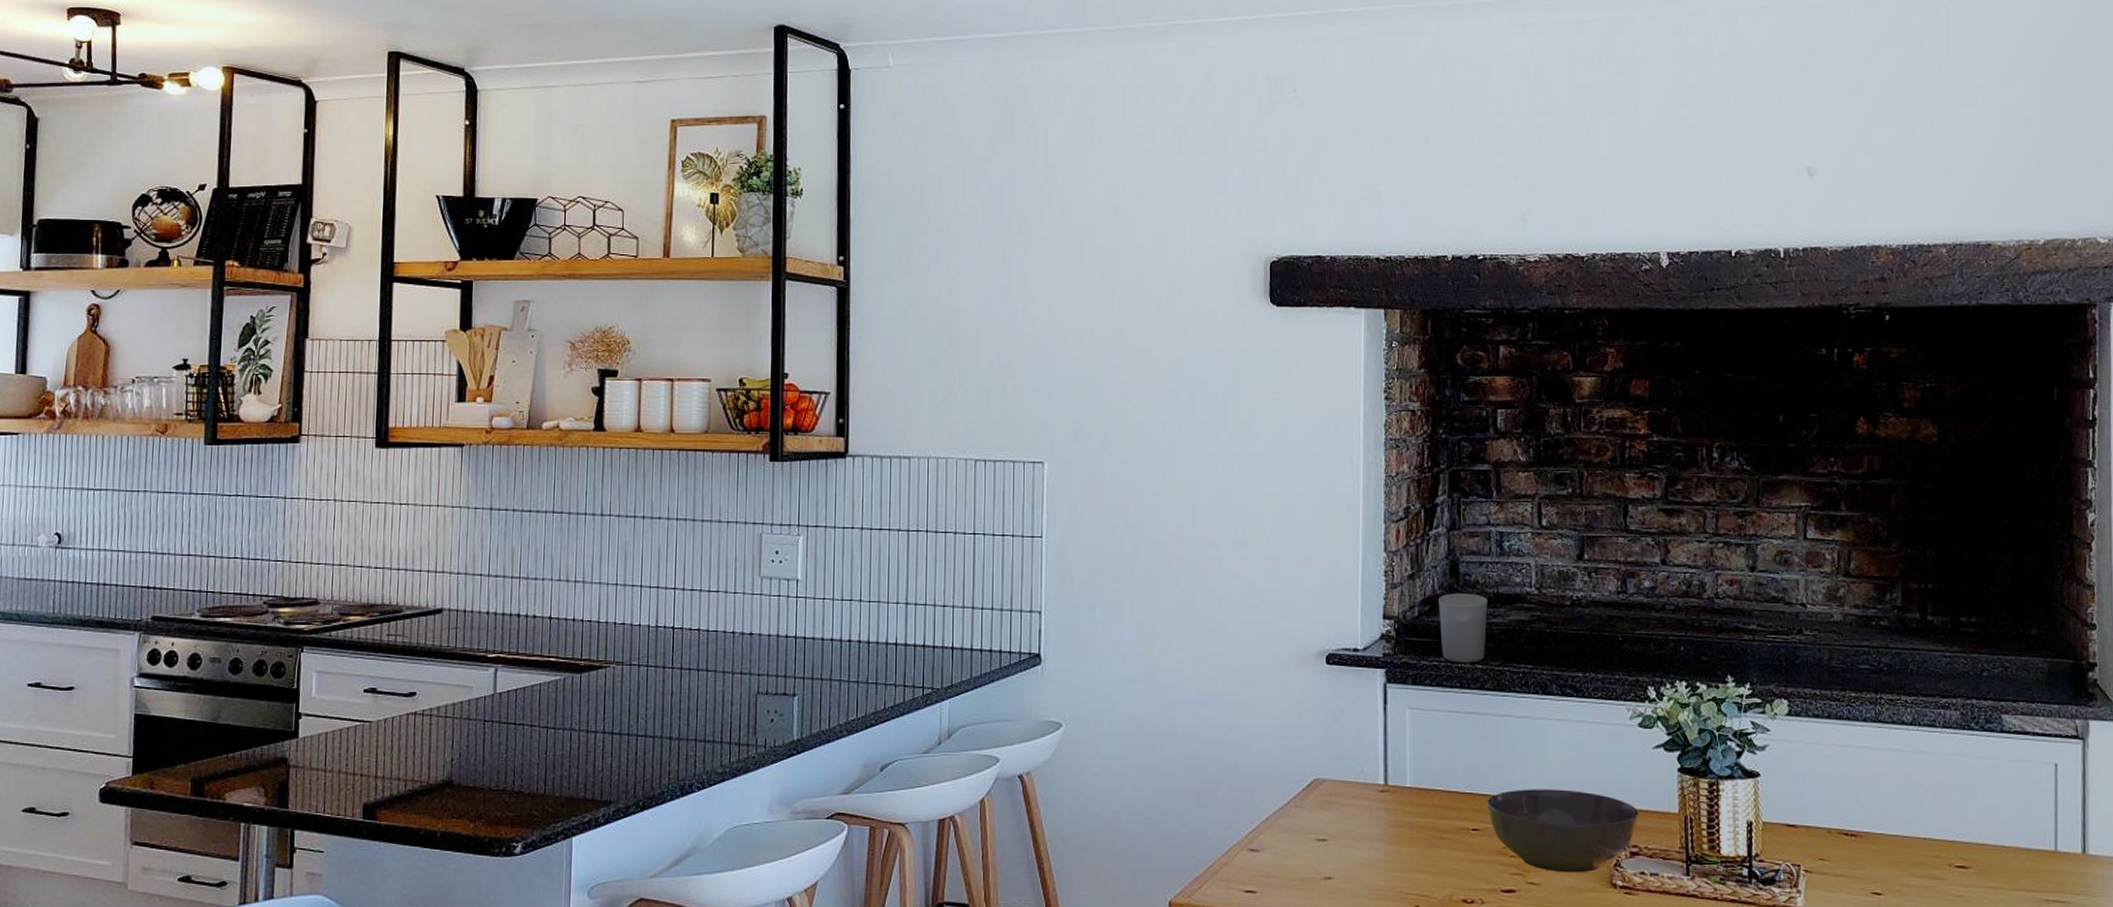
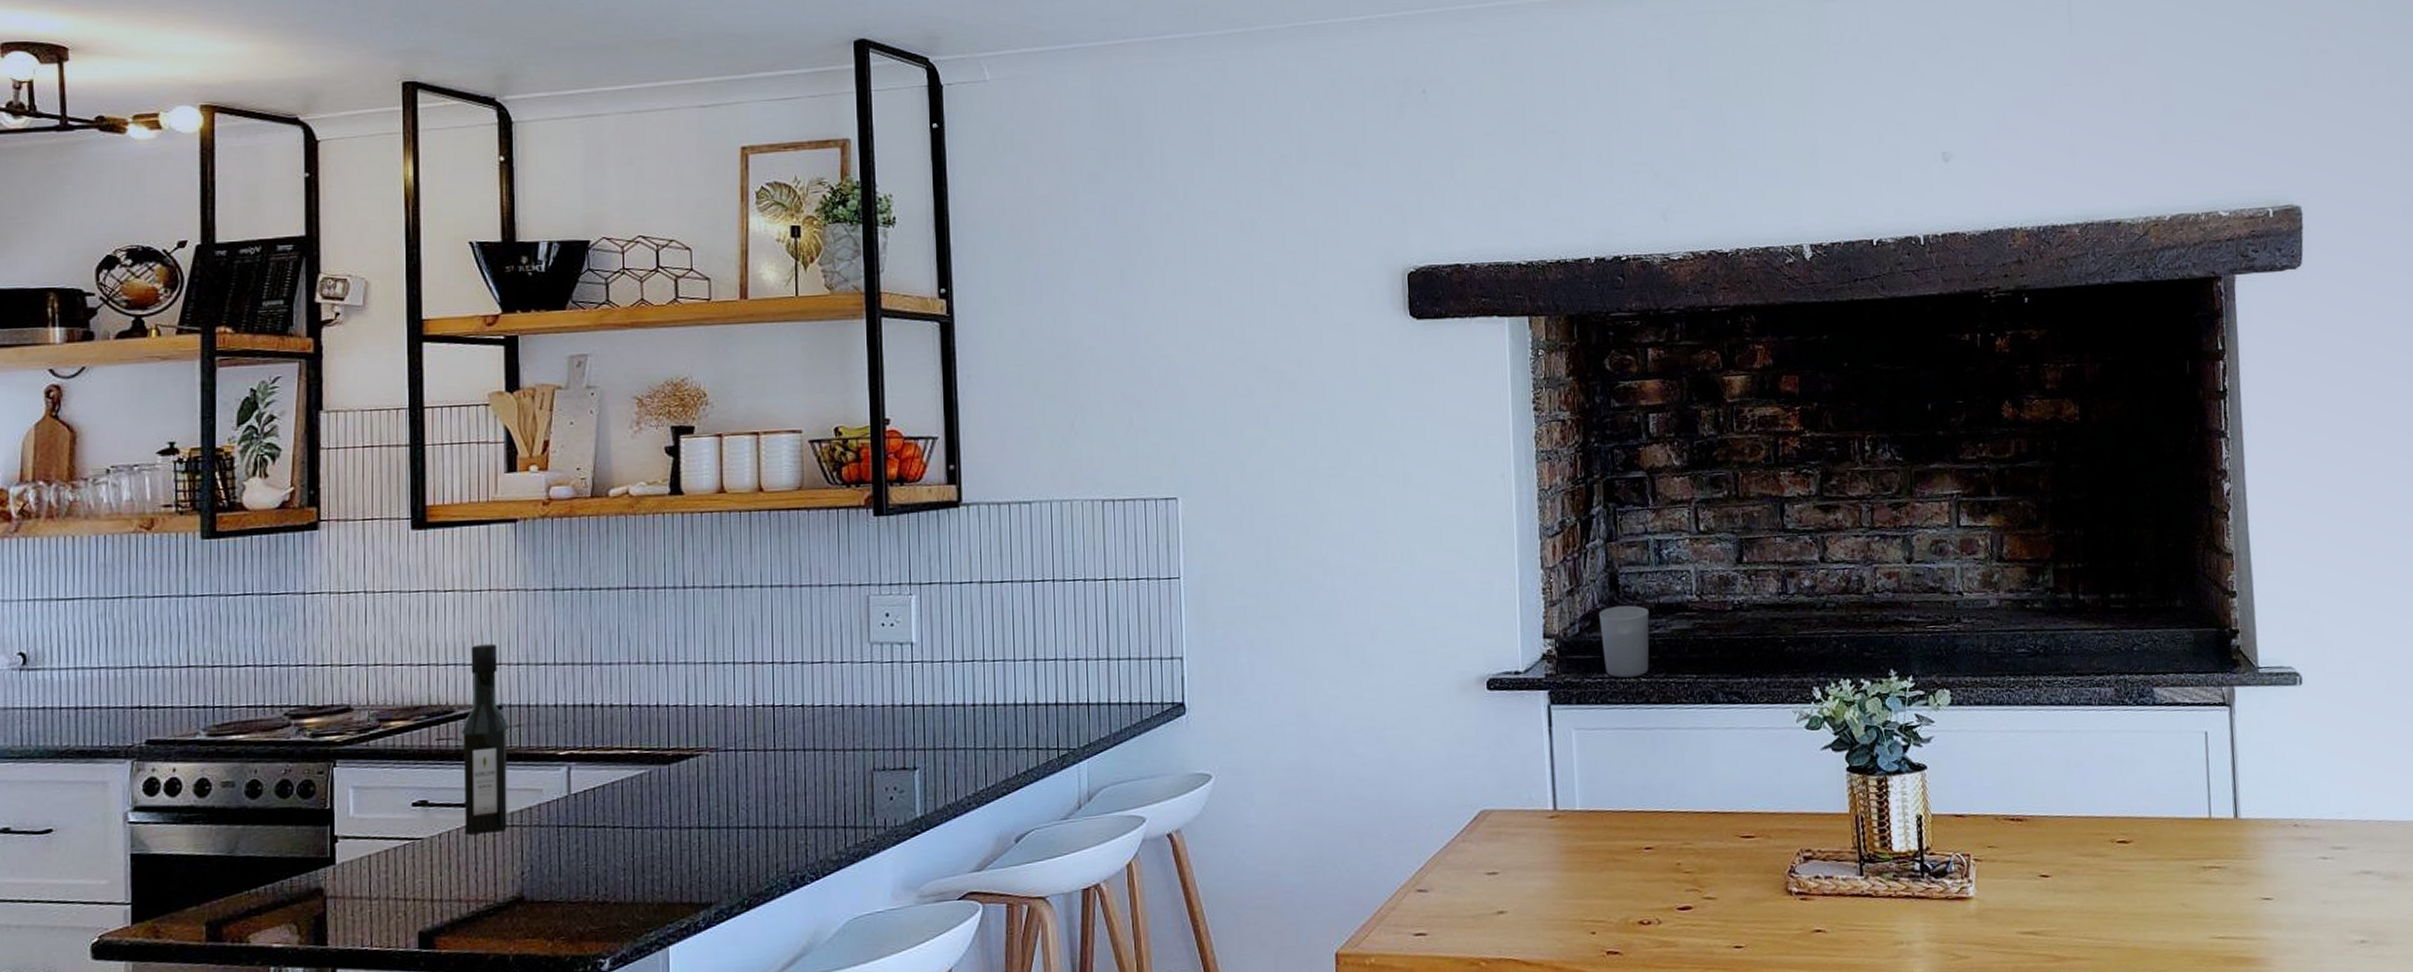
bottle: none [406,553,448,722] -> present [460,643,510,835]
bowl: present [1487,789,1639,873] -> none [1658,799,1810,884]

